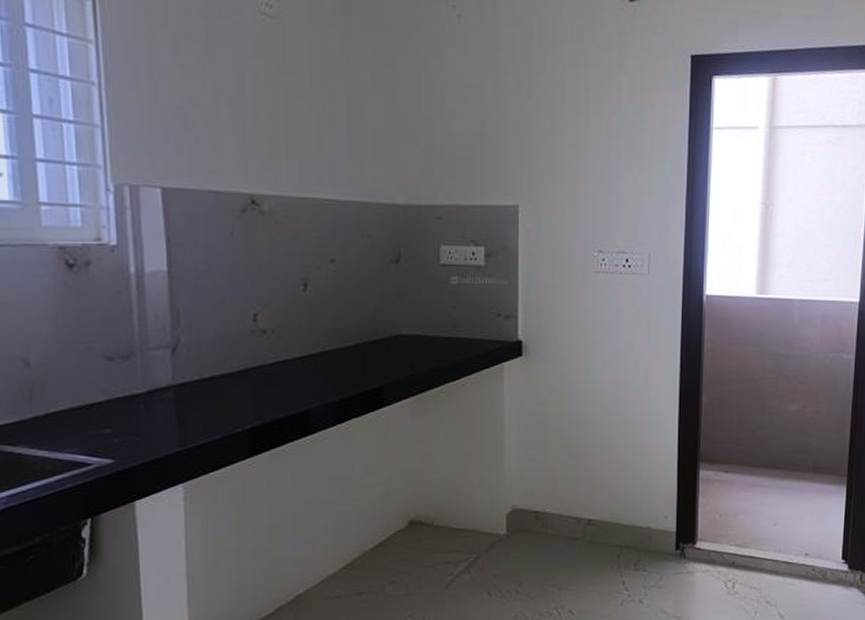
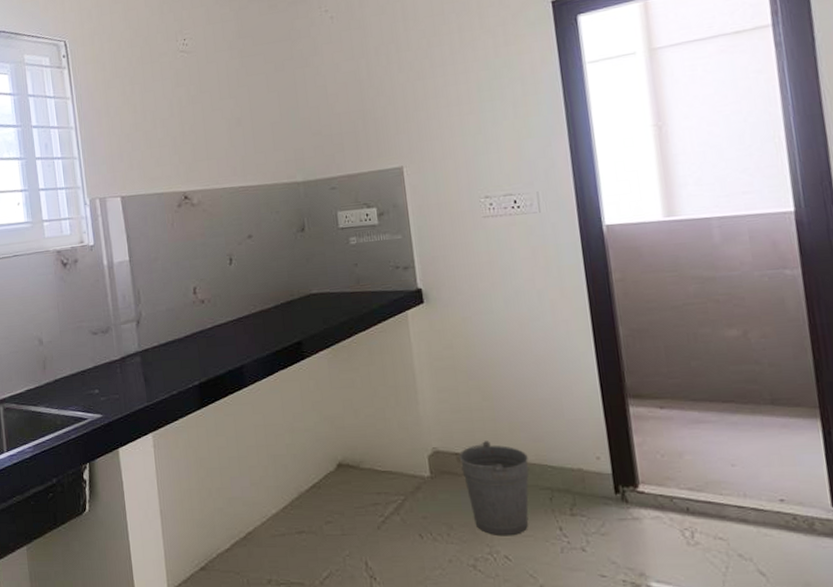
bucket: none [537,499,603,591] -> present [458,441,530,535]

